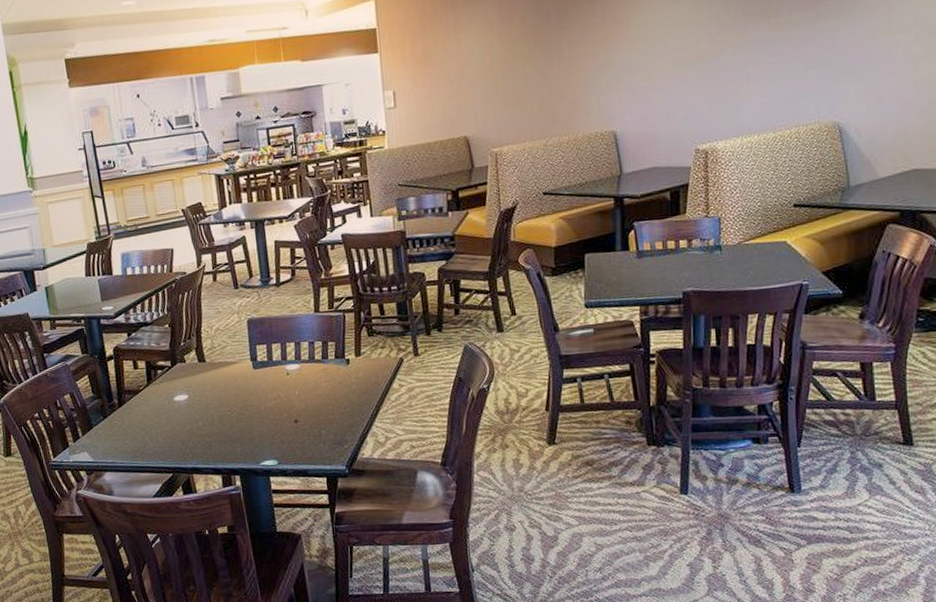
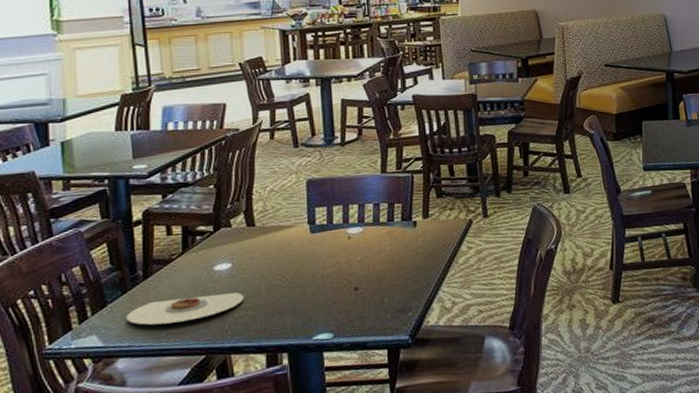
plate: none [108,421,200,446] -> present [126,292,244,325]

